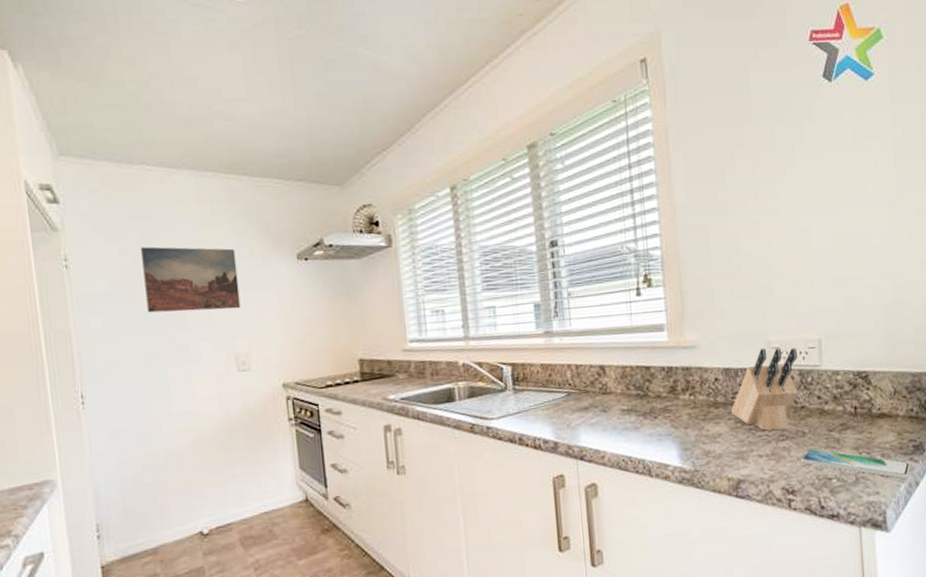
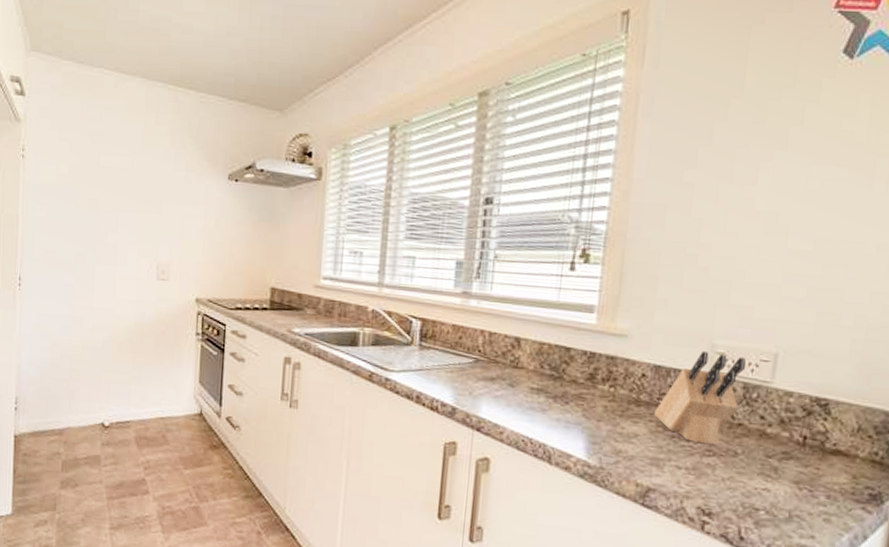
wall art: present [141,246,241,313] -> none [86,147,172,219]
smartphone: present [801,449,910,479] -> none [726,472,861,530]

